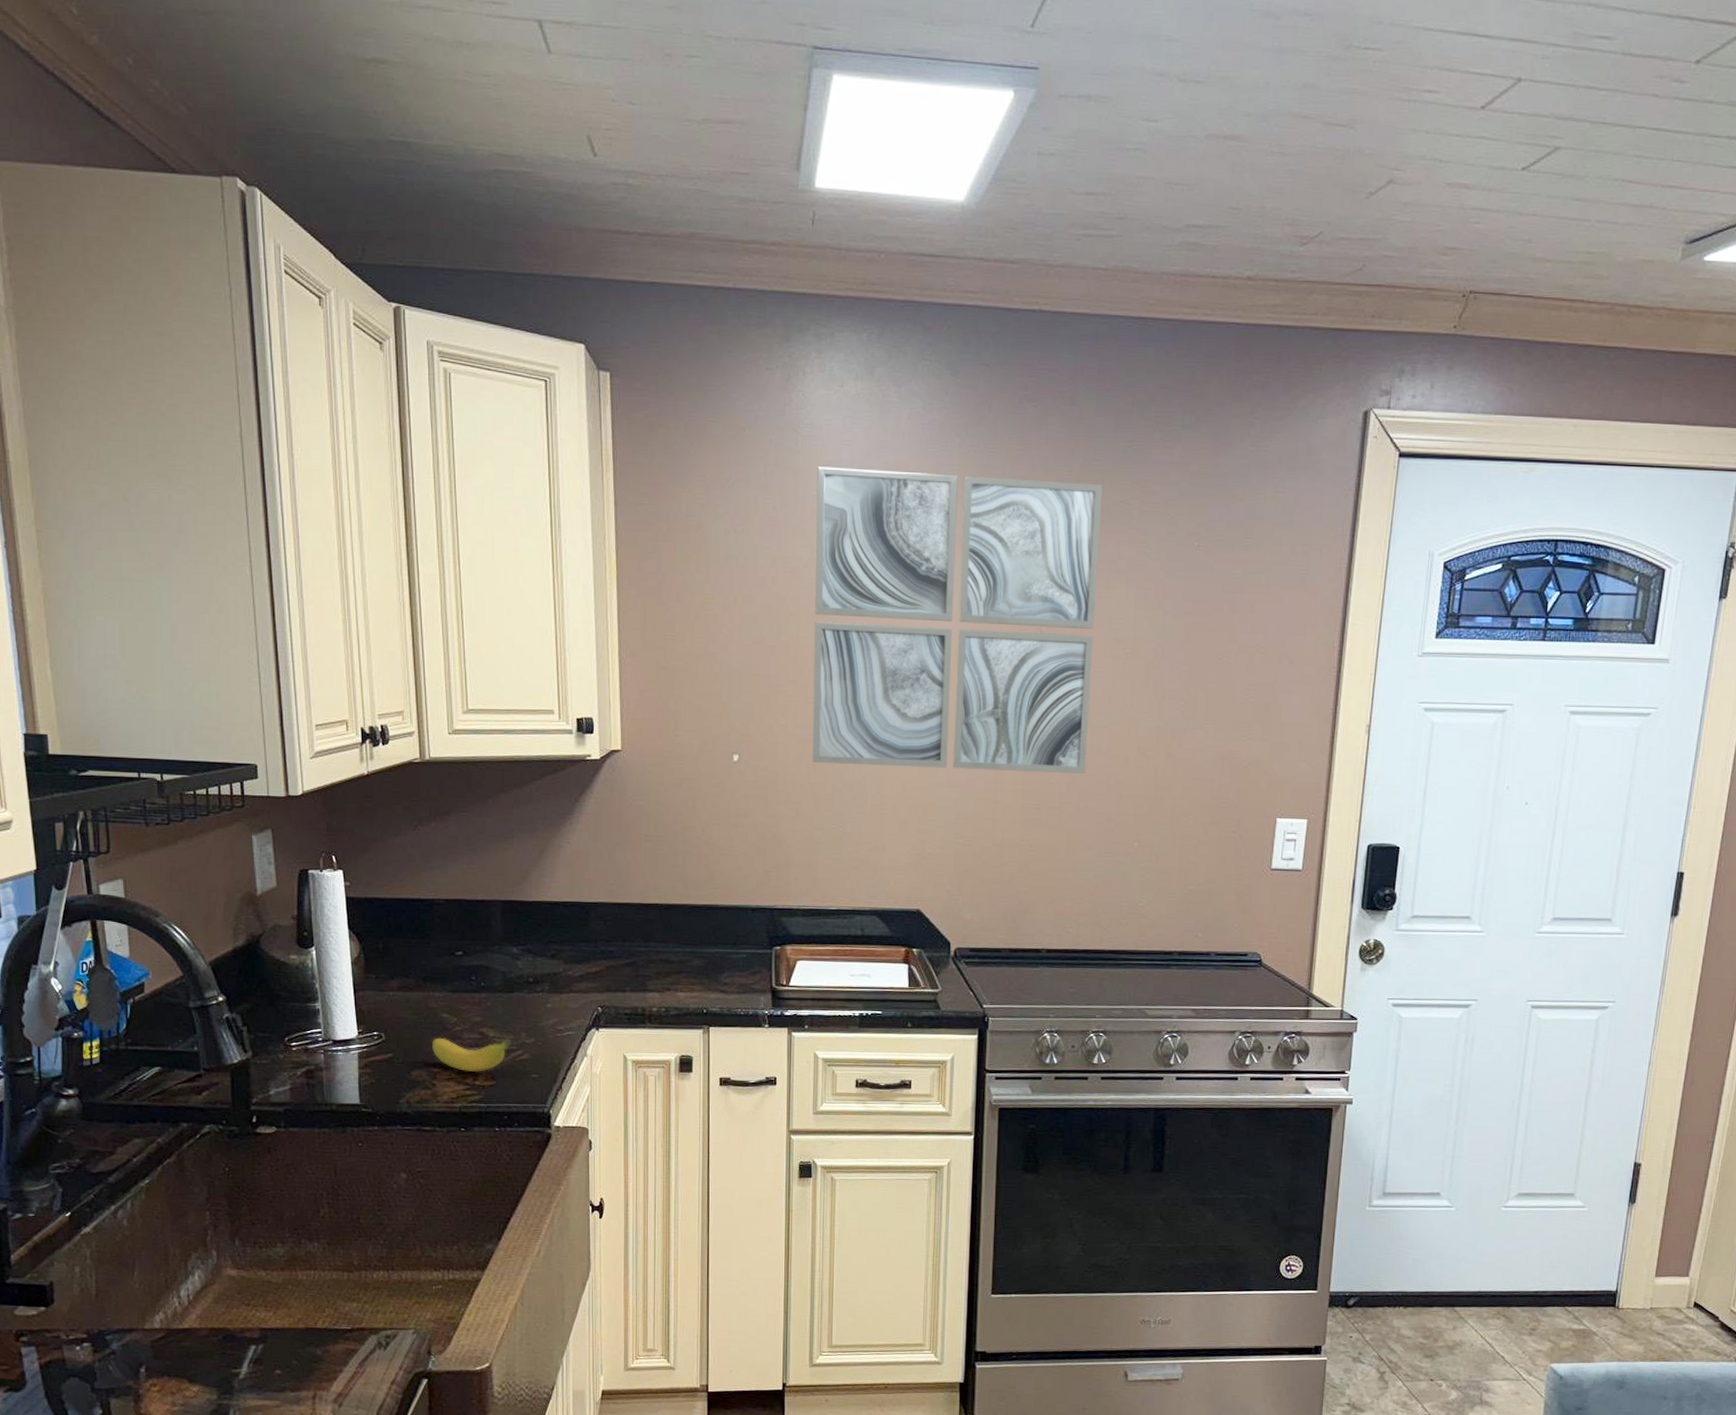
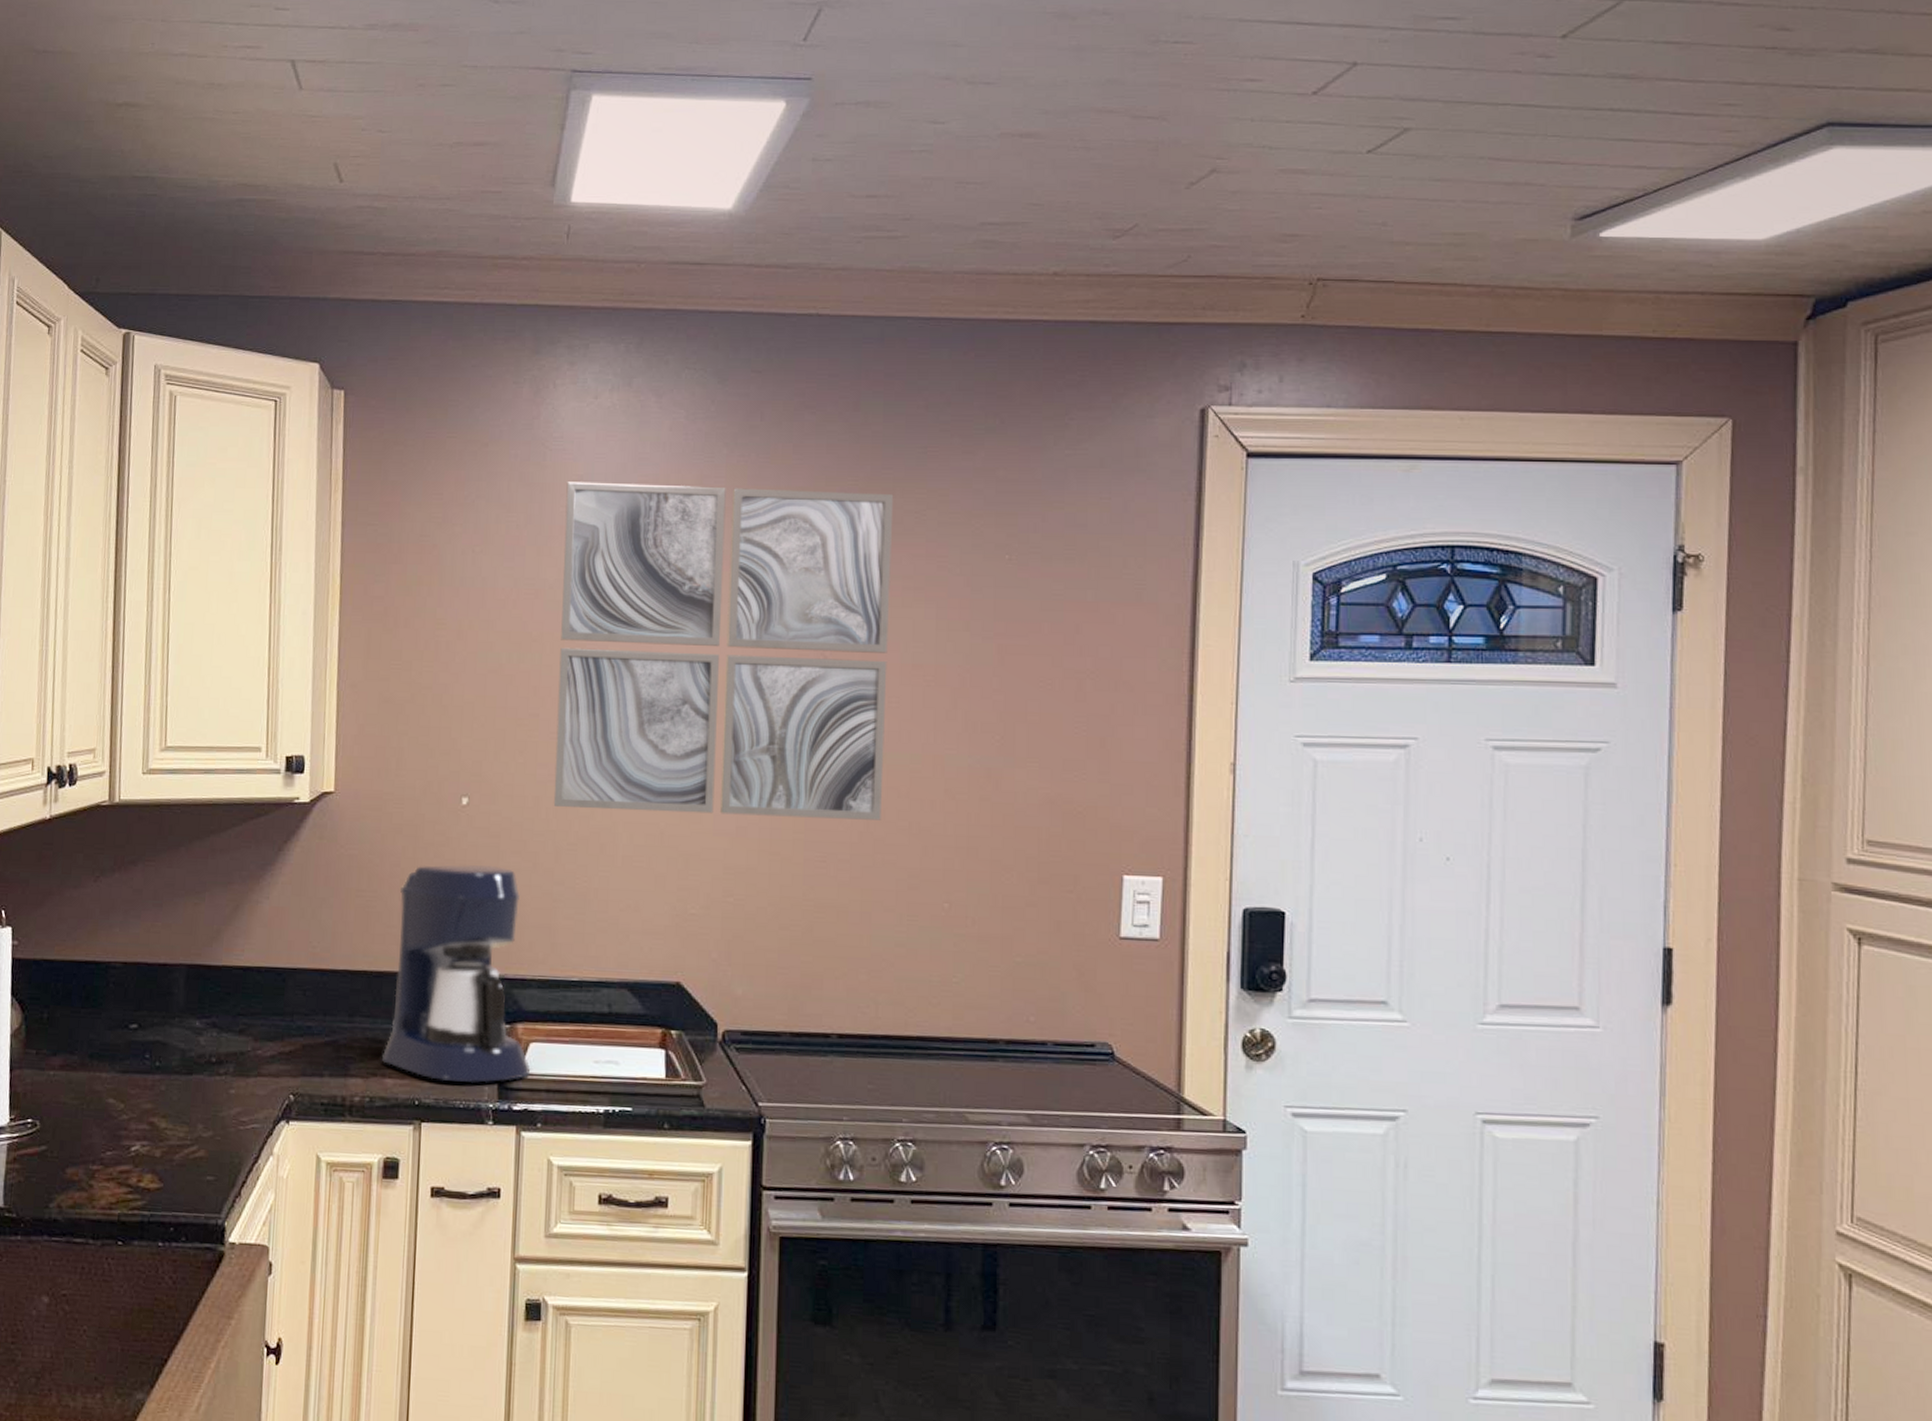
banana: present [432,1037,513,1073] -> none [93,1127,187,1173]
coffee maker: none [675,813,799,995] -> present [382,865,531,1084]

